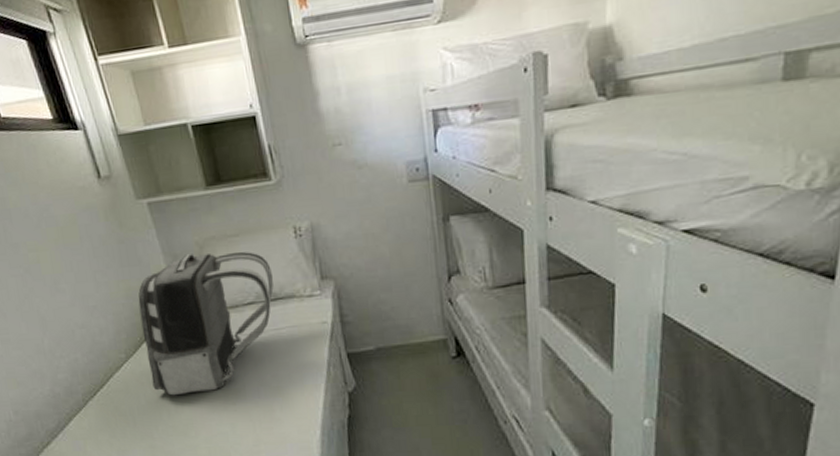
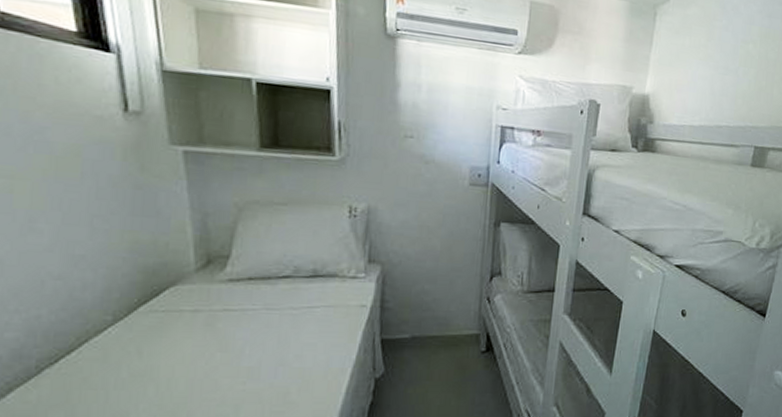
backpack: present [138,252,274,396] -> none [142,214,317,370]

